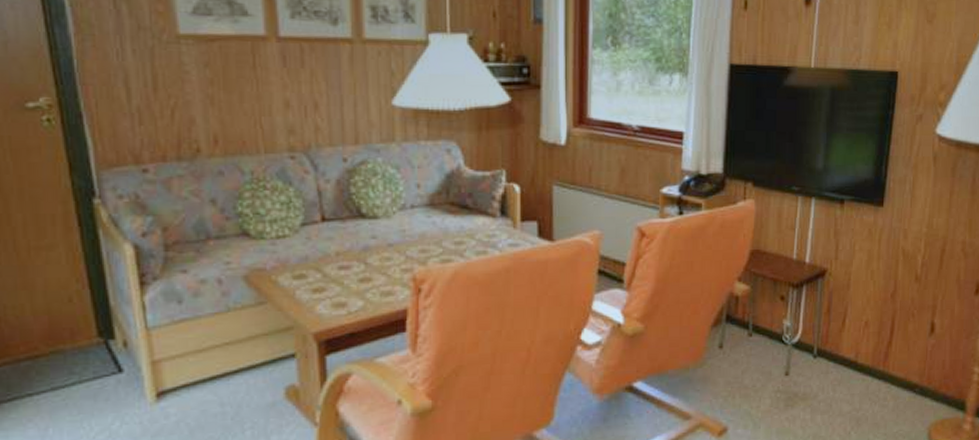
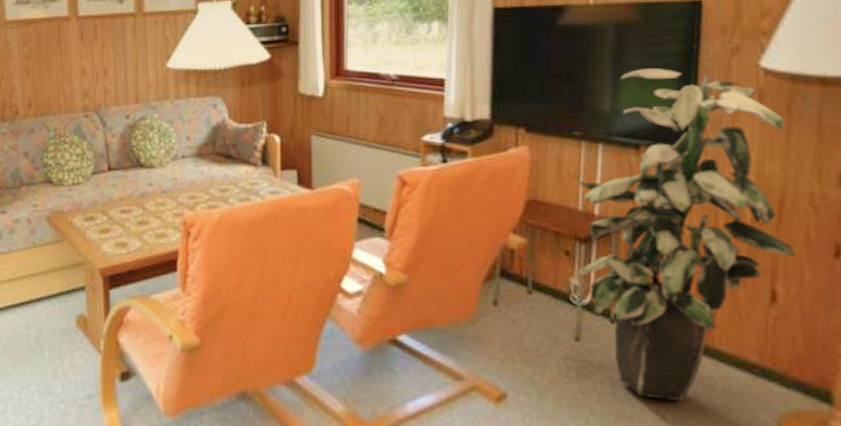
indoor plant: none [790,131,950,420] -> present [578,68,796,401]

